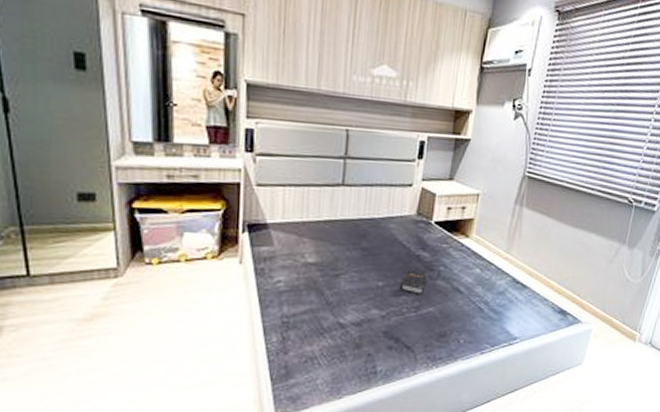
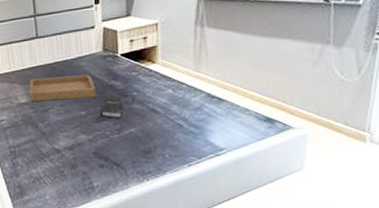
serving tray: none [320,235,400,267] -> present [29,74,97,101]

